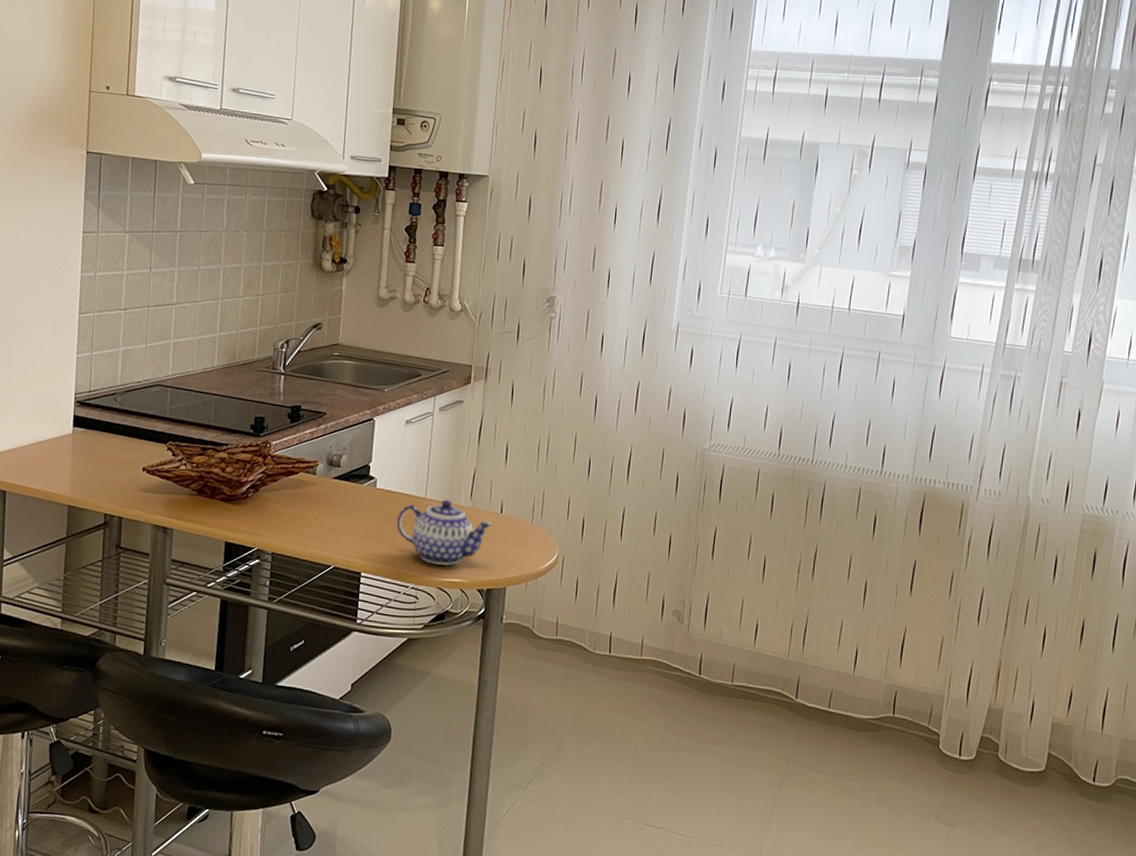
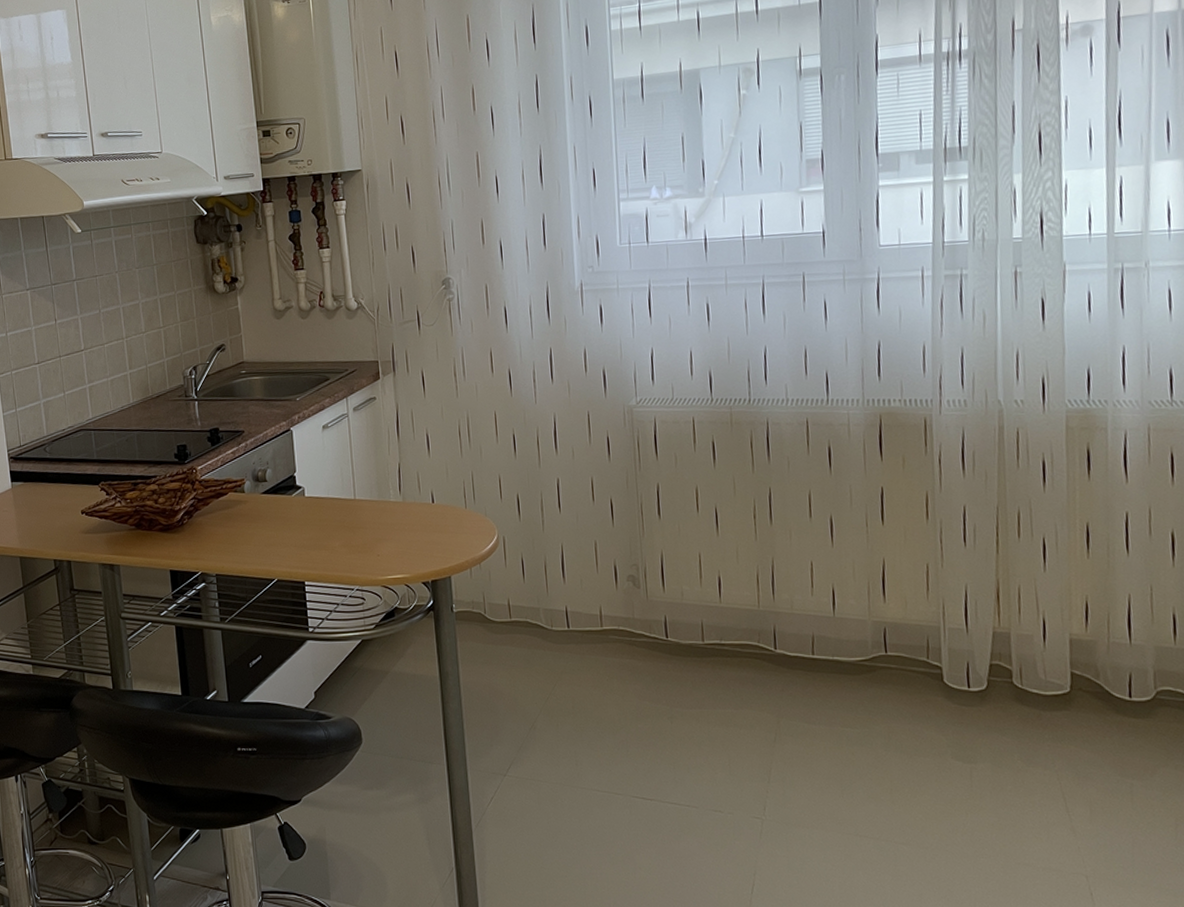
teapot: present [396,499,493,566] -> none [330,498,427,563]

